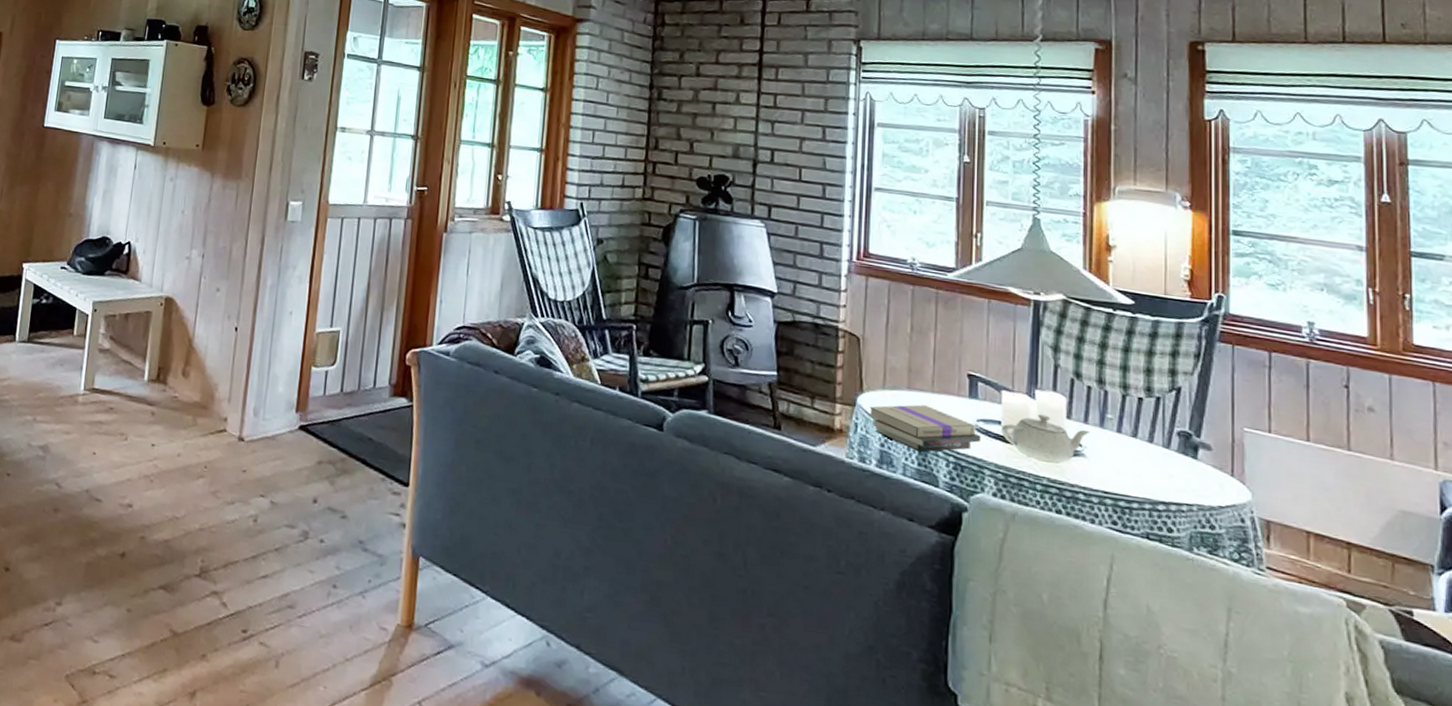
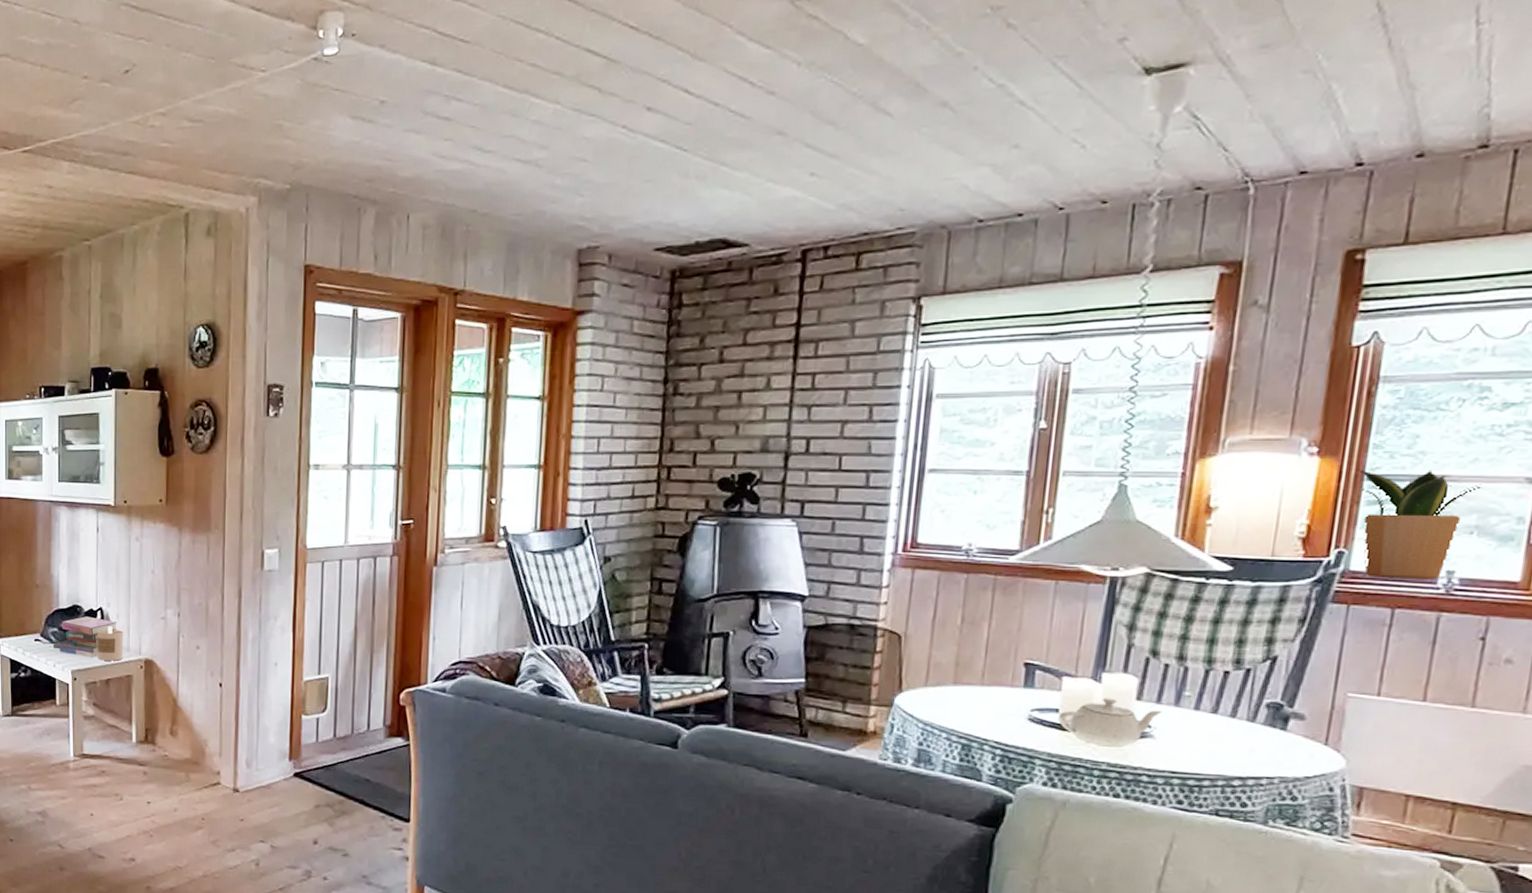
books: none [78,249,143,291] -> present [53,616,117,658]
candle: none [120,261,149,296] -> present [96,626,124,661]
books: present [869,404,982,453] -> none [907,699,1035,748]
potted plant: none [1223,225,1325,329] -> present [1356,469,1483,580]

